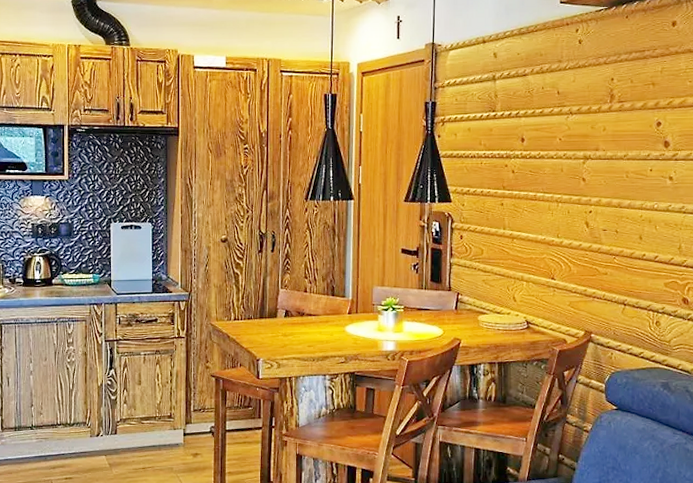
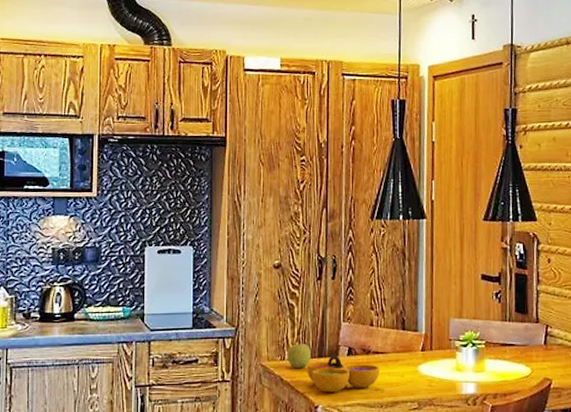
apple: none [233,307,253,327] -> present [287,344,311,368]
decorative bowl: none [250,316,312,348] -> present [307,354,379,393]

